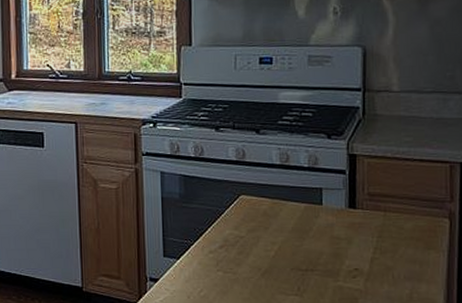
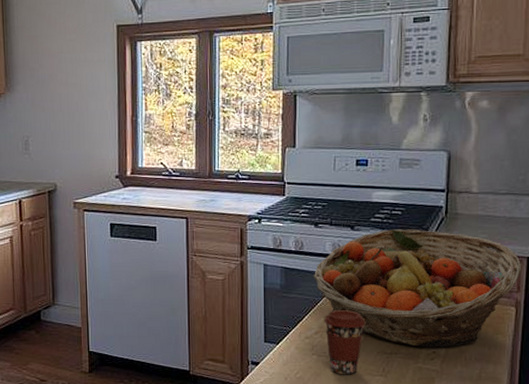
fruit basket: none [215,132,454,263] -> present [313,229,521,347]
coffee cup: none [229,222,277,294] -> present [324,310,366,375]

